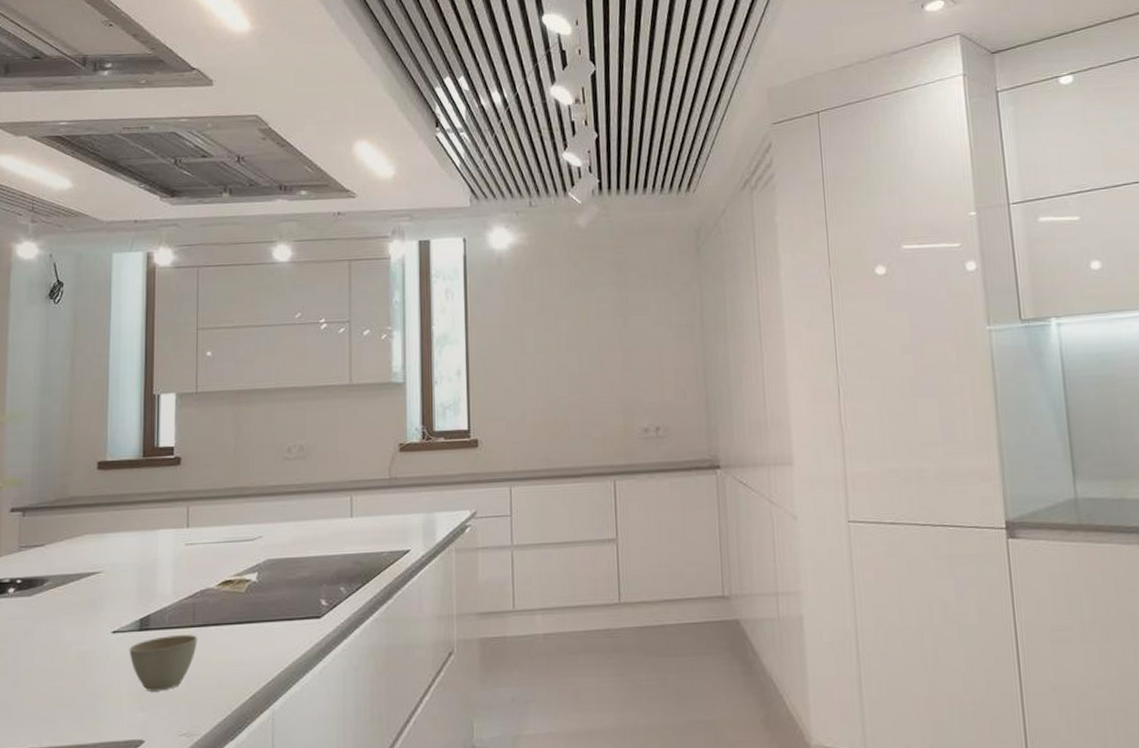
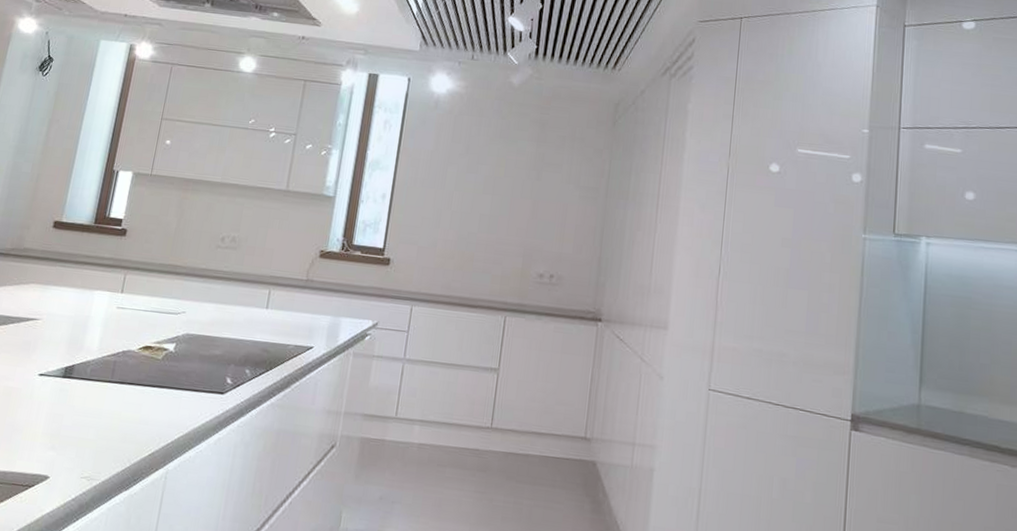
cup: present [129,635,197,692] -> none [50,386,113,435]

